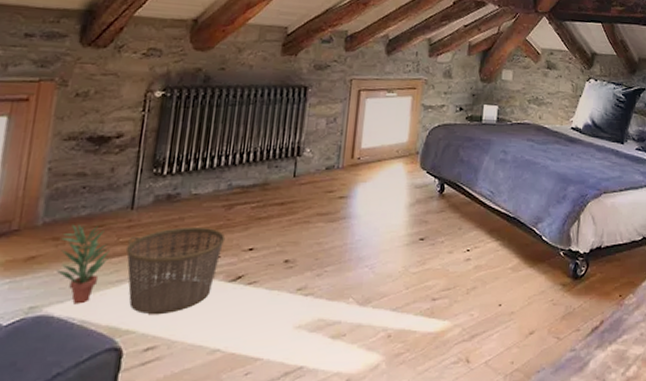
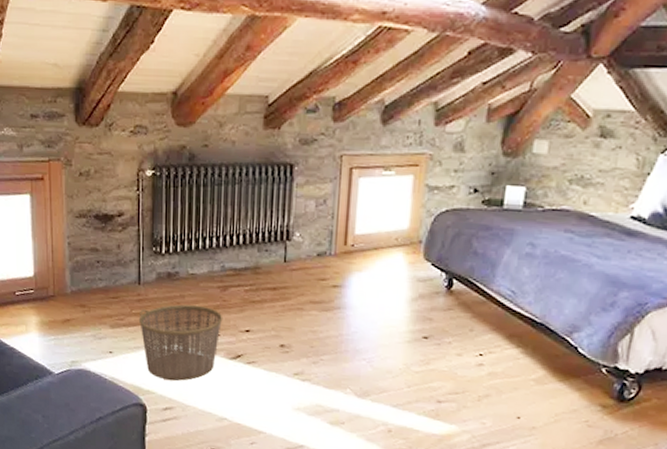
potted plant: present [56,224,110,304] -> none [87,294,126,364]

